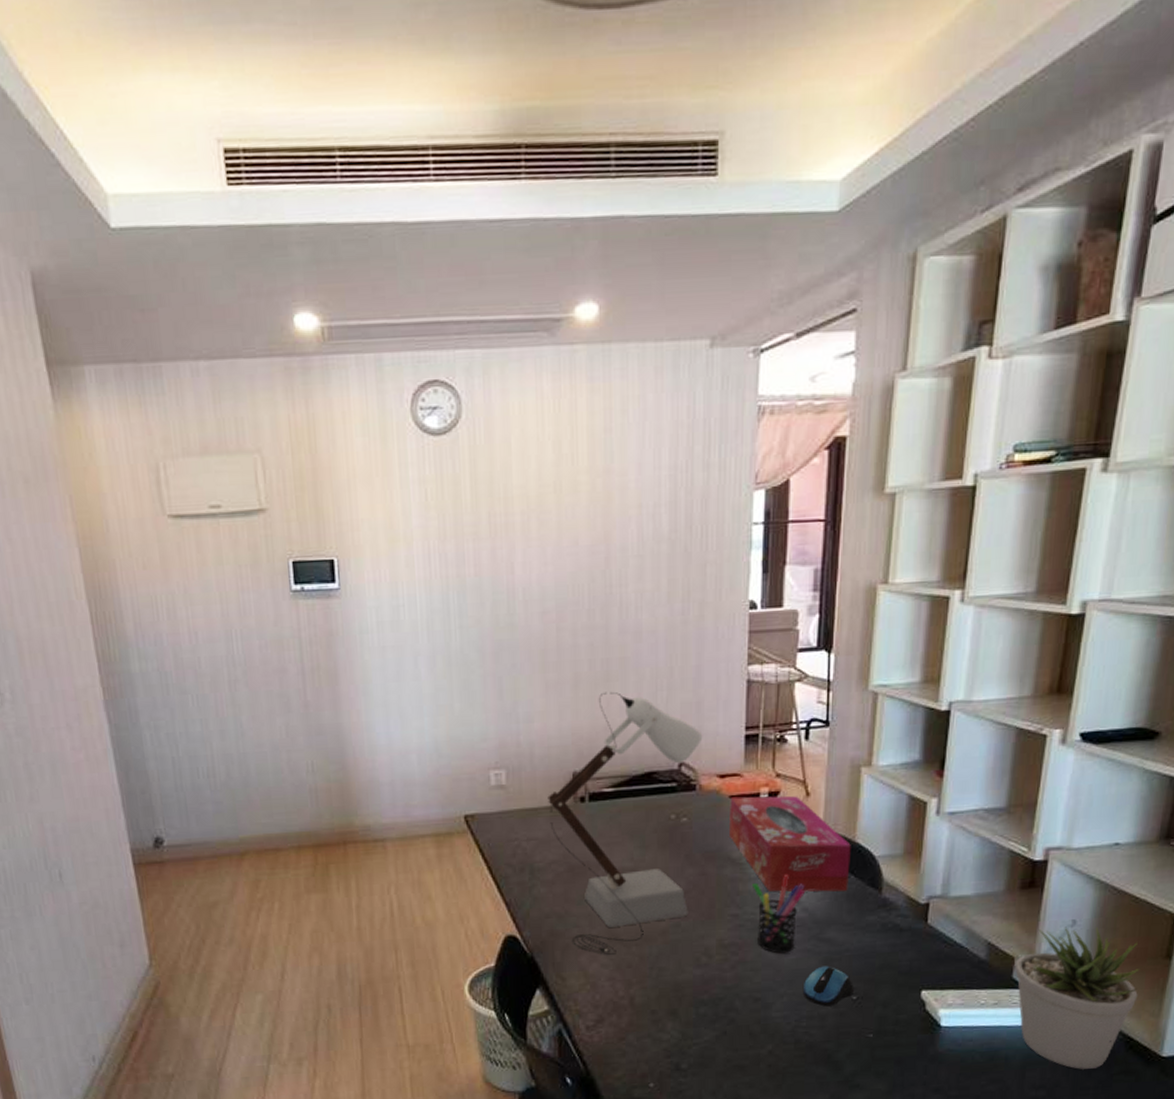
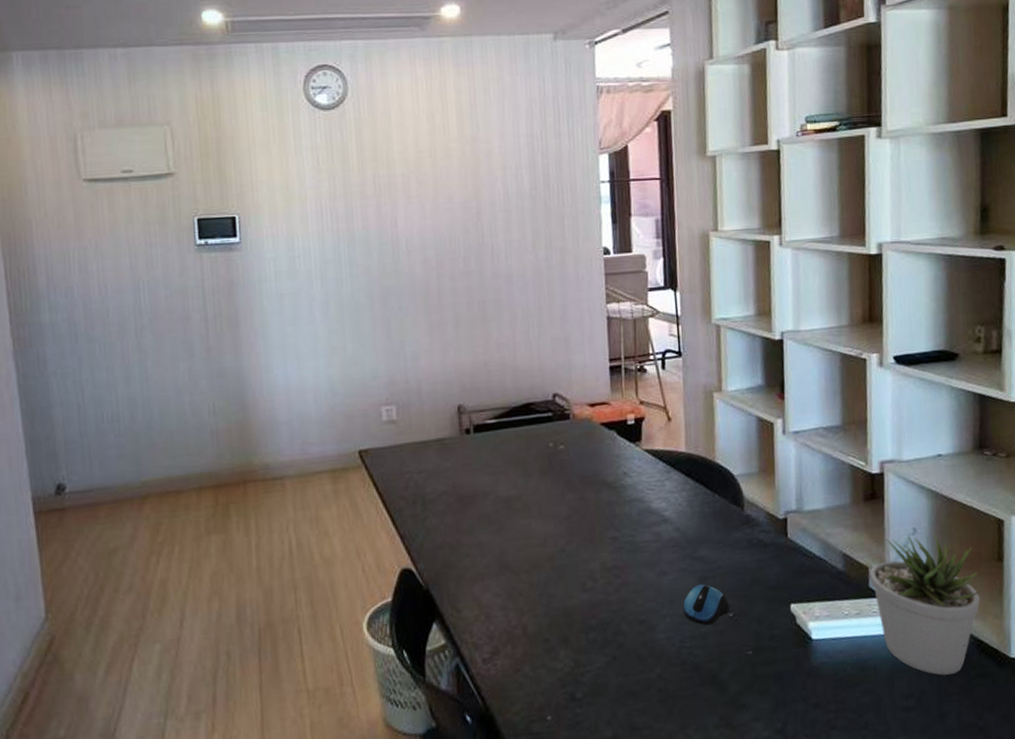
desk lamp: present [548,691,703,955] -> none [436,330,573,584]
tissue box: present [729,796,851,892] -> none [601,421,714,513]
pen holder: present [752,874,805,954] -> none [628,495,676,574]

